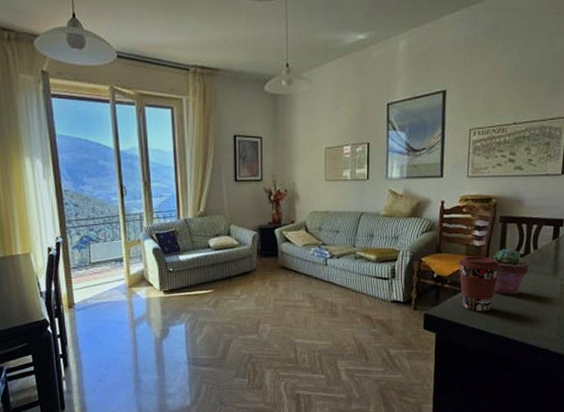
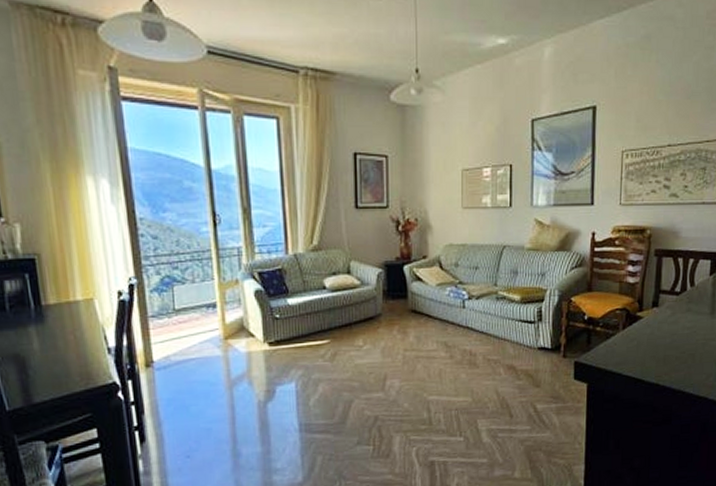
coffee cup: present [458,256,502,312] -> none [610,294,657,358]
potted succulent: present [489,248,529,295] -> none [644,285,686,338]

